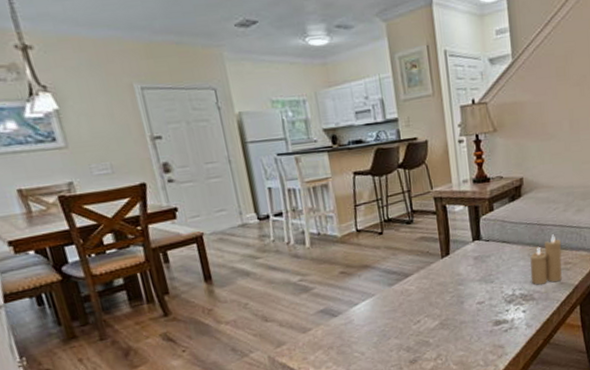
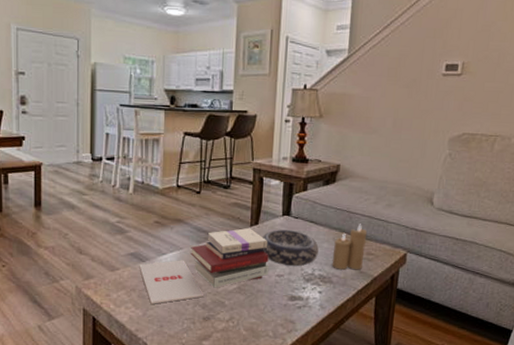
magazine: none [332,306,407,358] -> present [139,260,205,304]
books: none [383,260,469,329] -> present [191,228,270,288]
decorative bowl: none [456,254,516,292] -> present [263,230,319,267]

